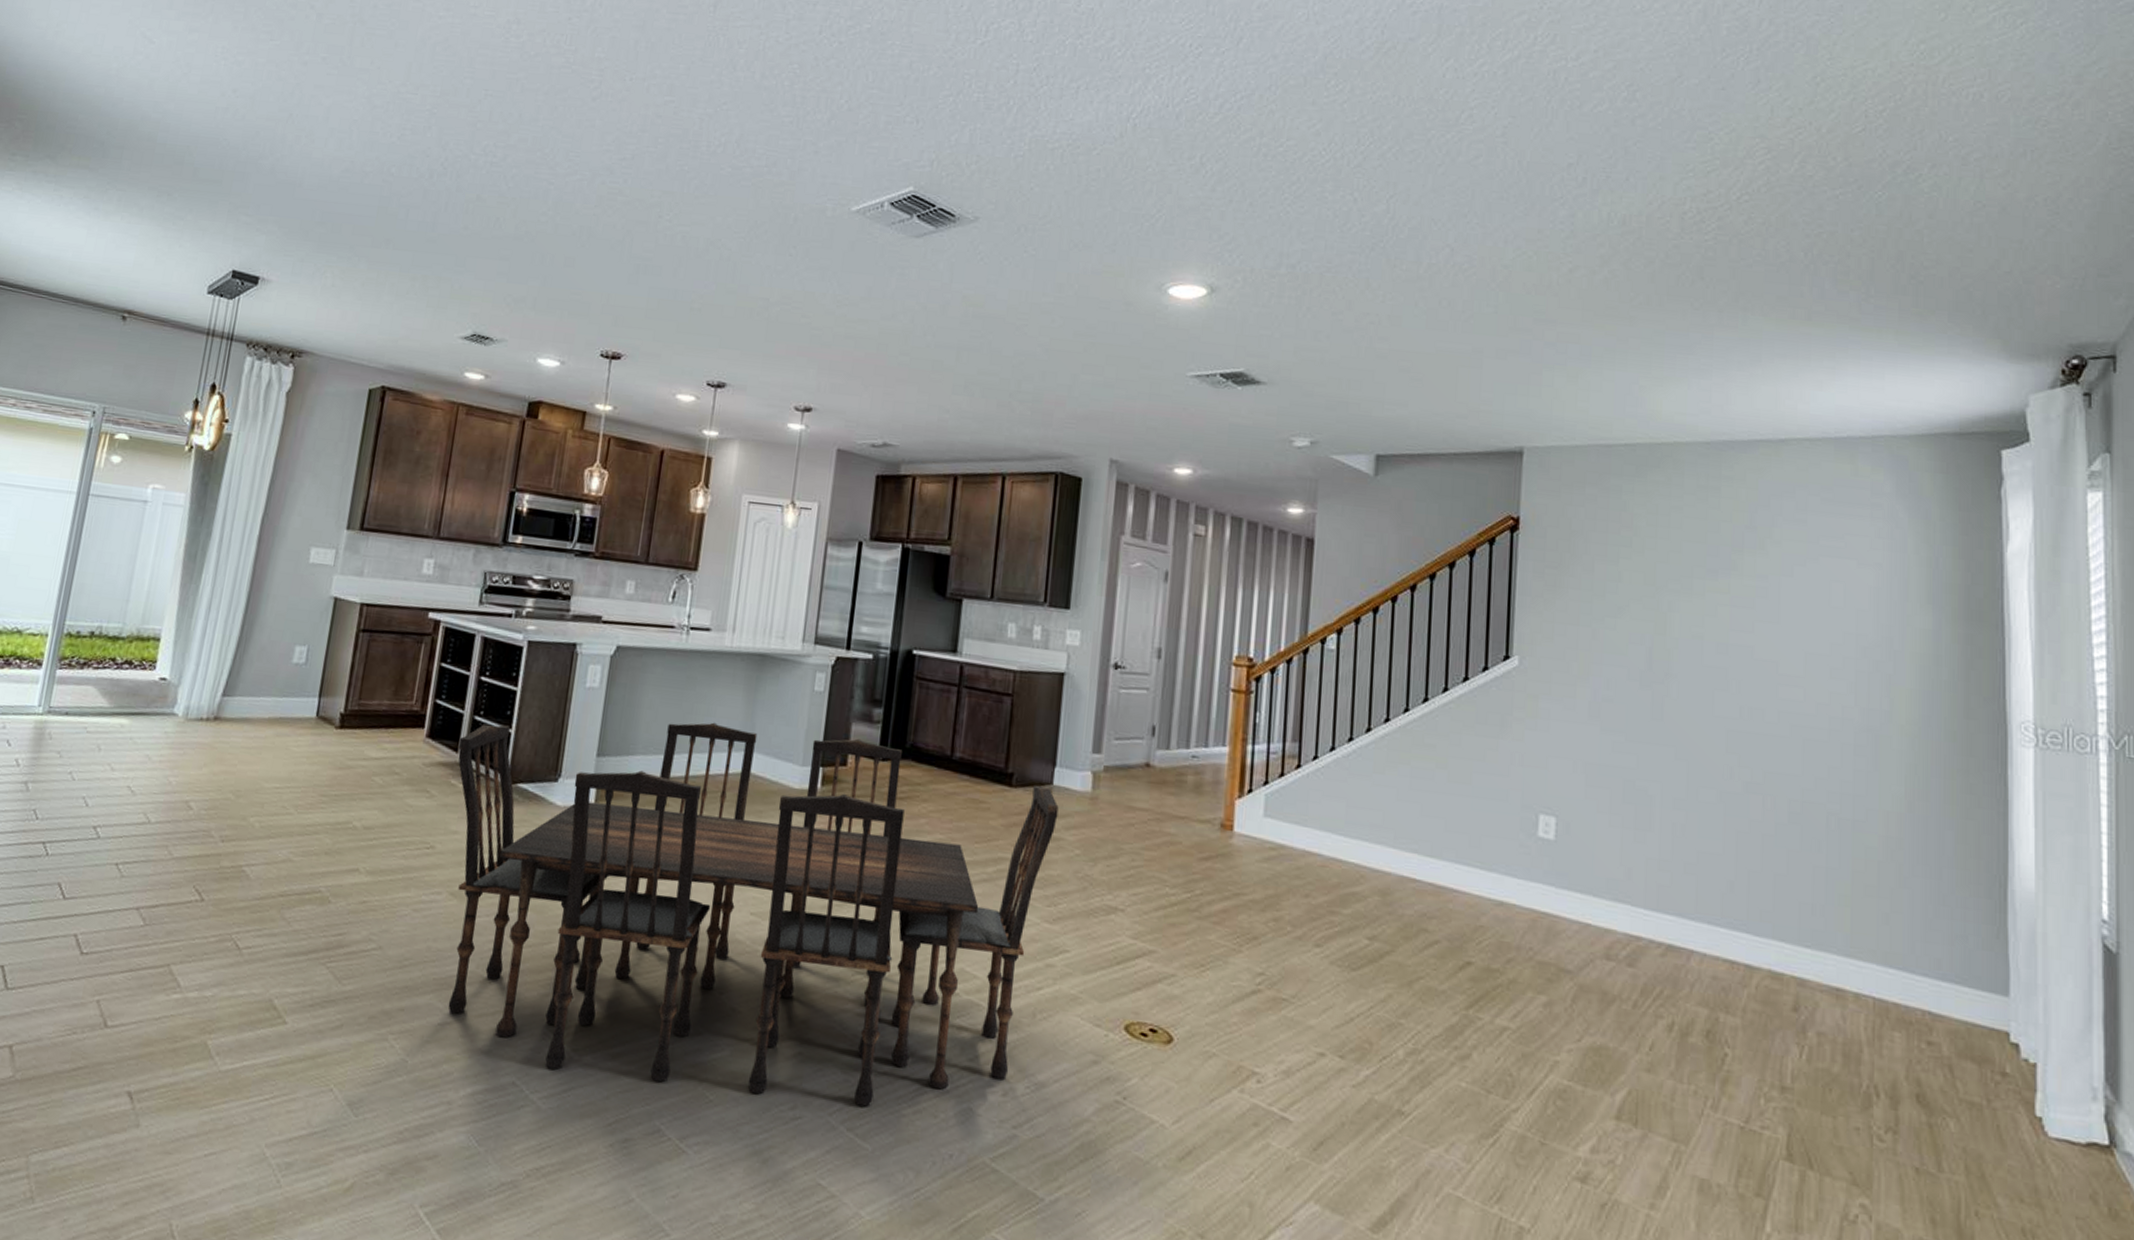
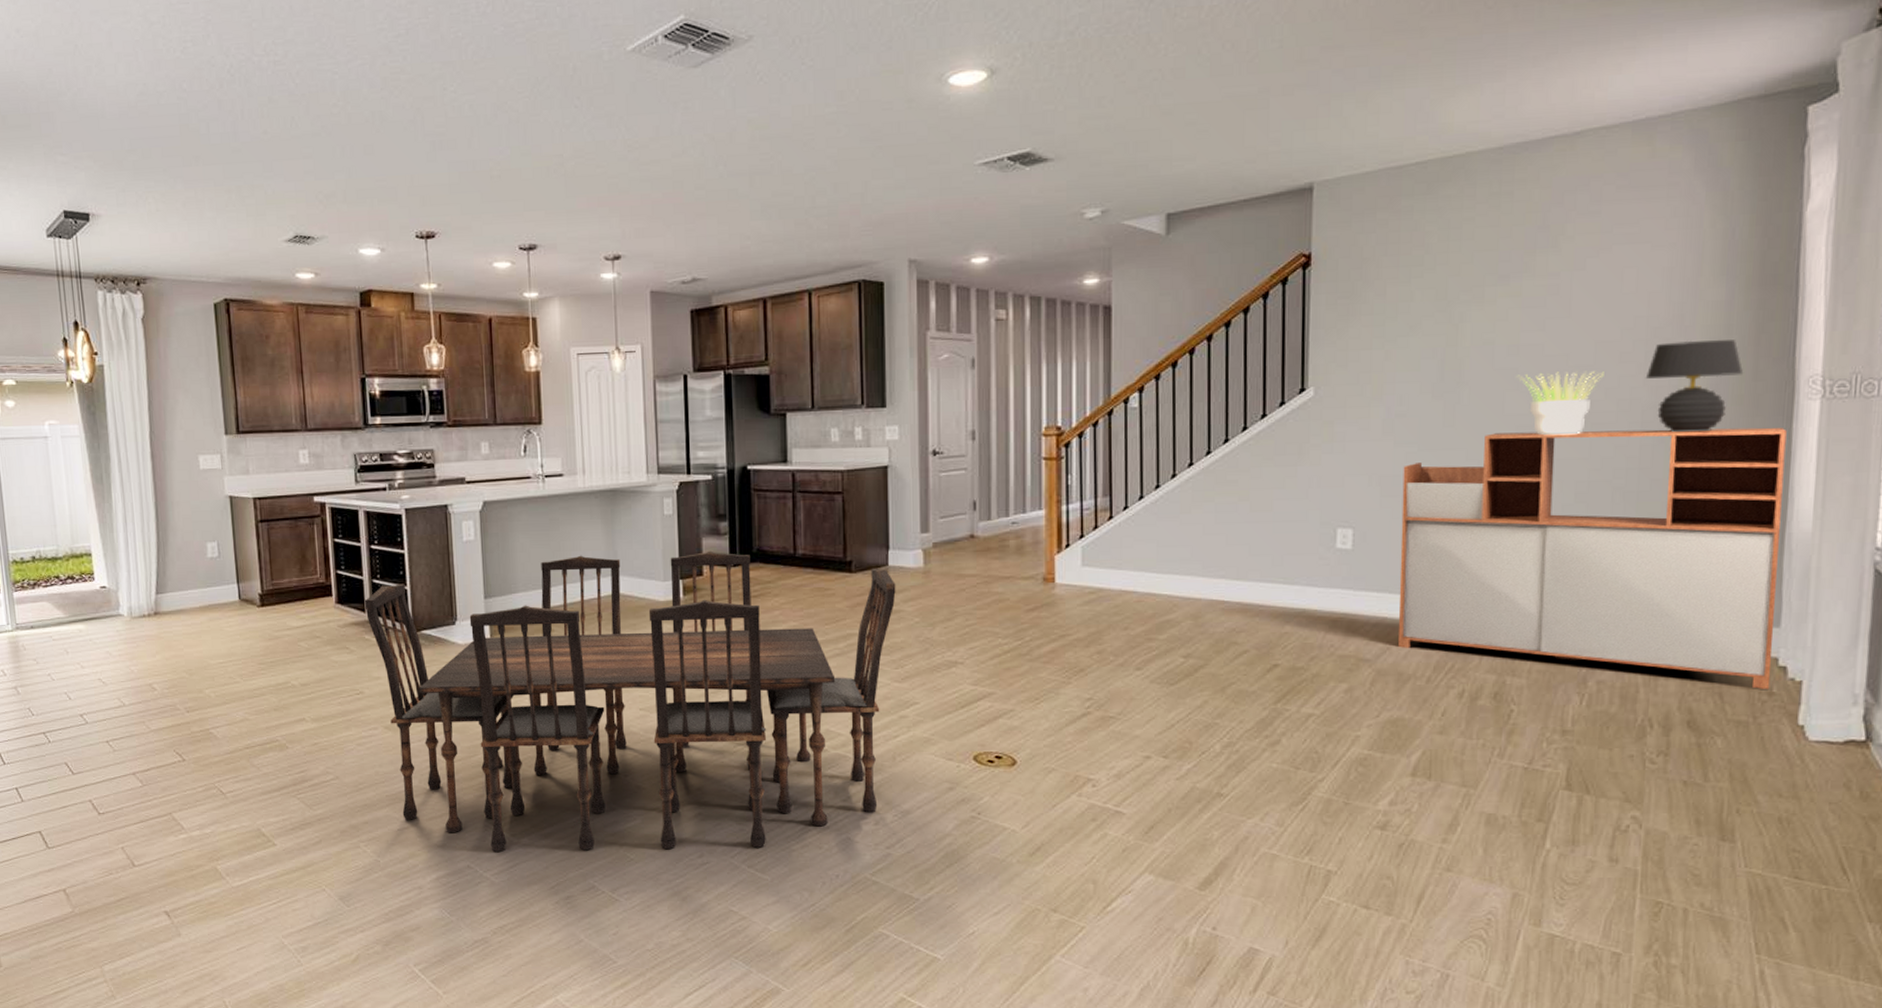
storage cabinet: none [1603,733,2003,1068] -> present [1399,427,1787,689]
potted plant: none [1728,675,1815,747] -> present [1518,370,1604,435]
table lamp: none [1856,664,1954,766] -> present [1645,340,1743,433]

